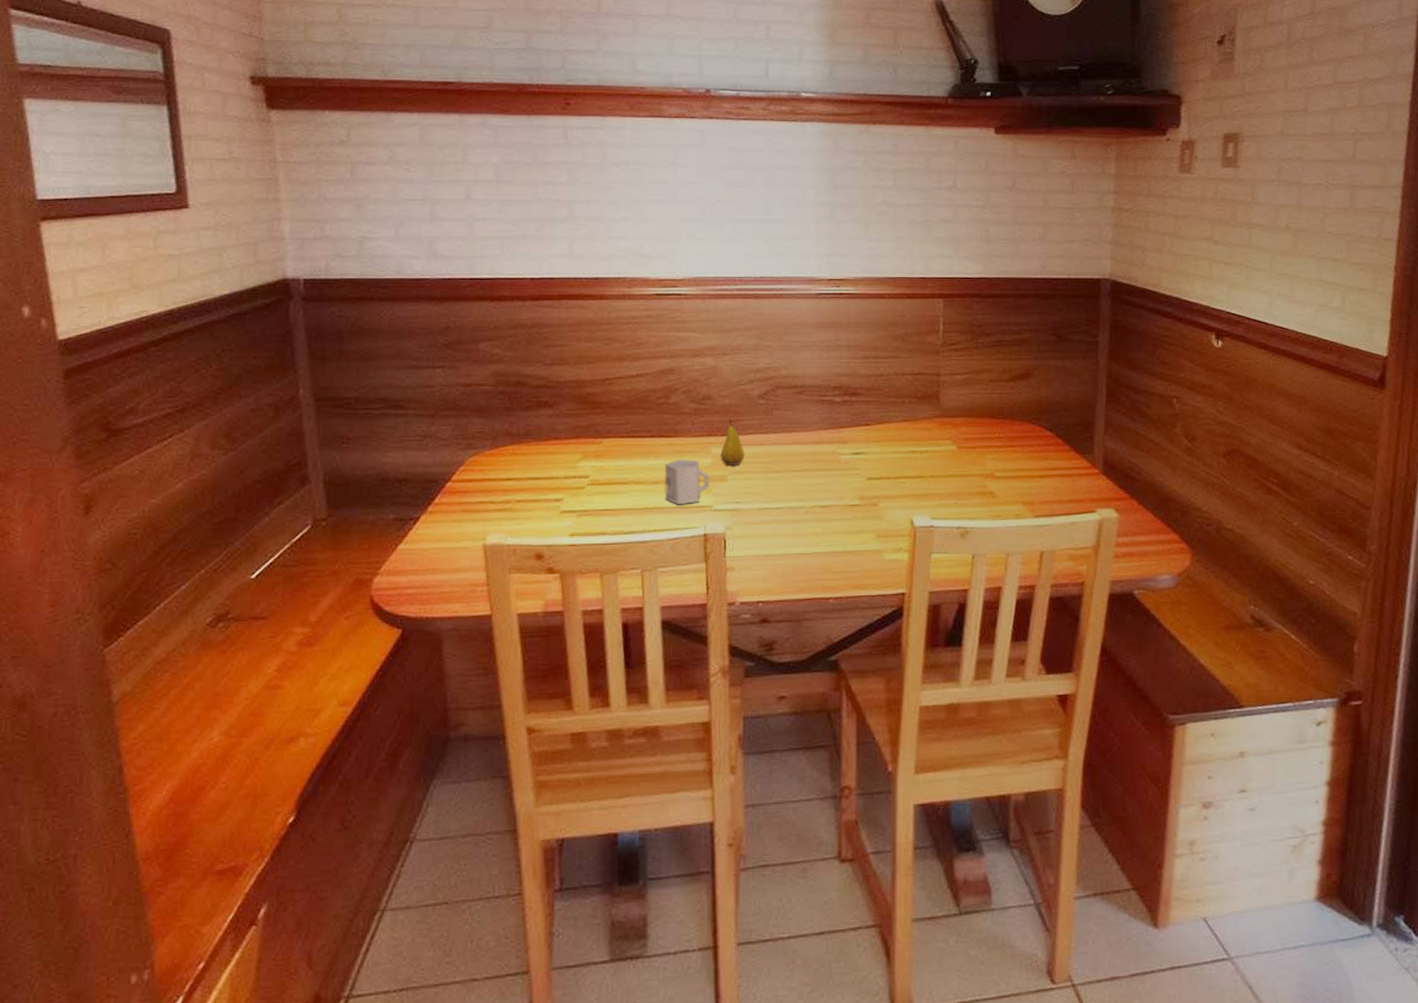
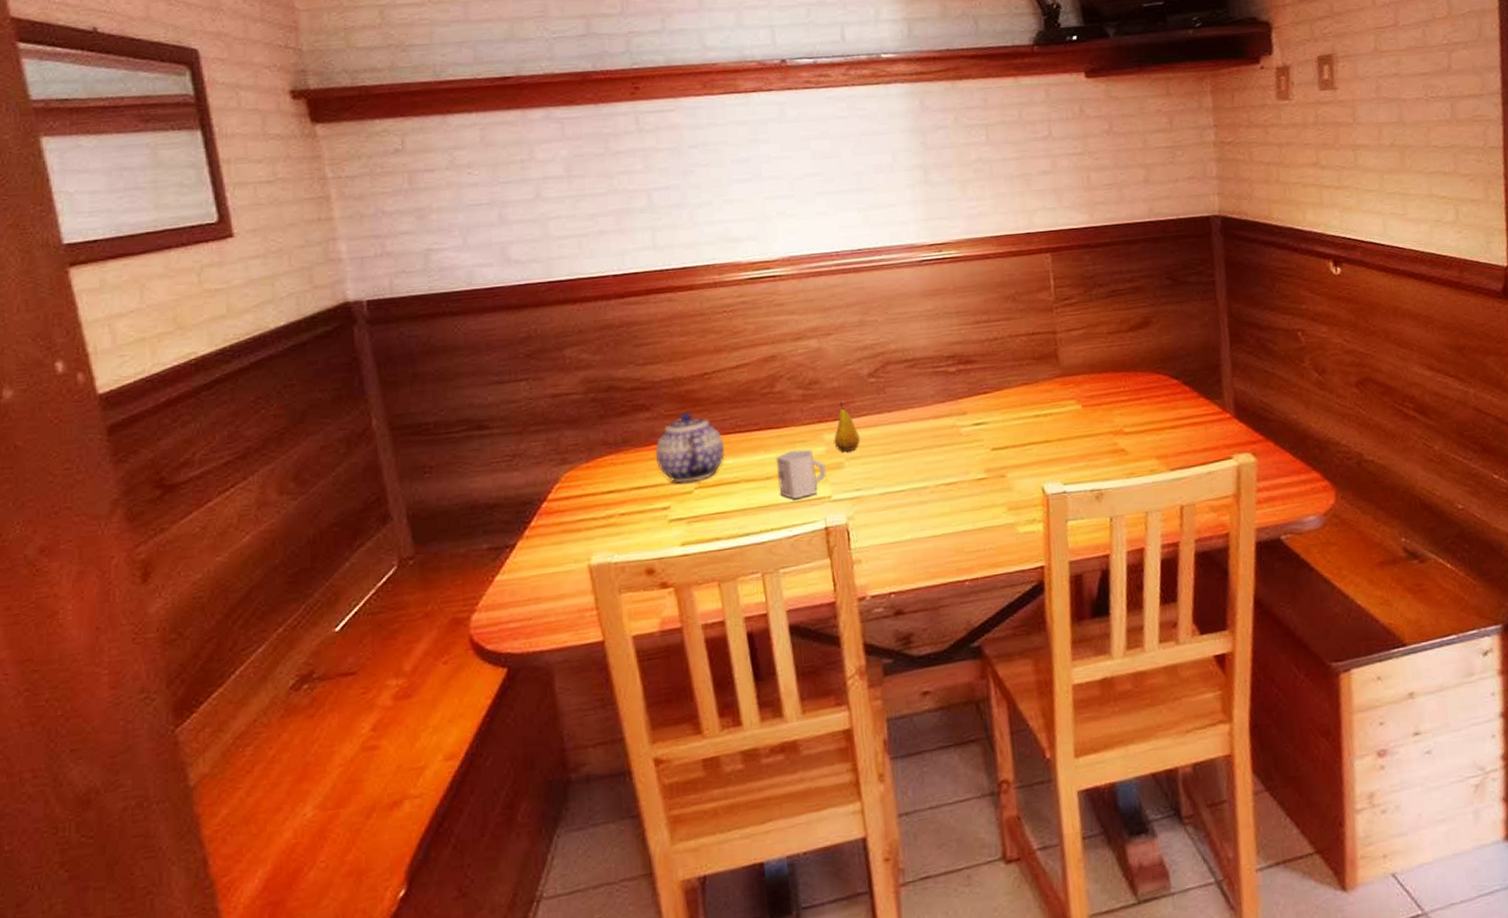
teapot: none [553,413,619,478] -> present [655,412,725,483]

